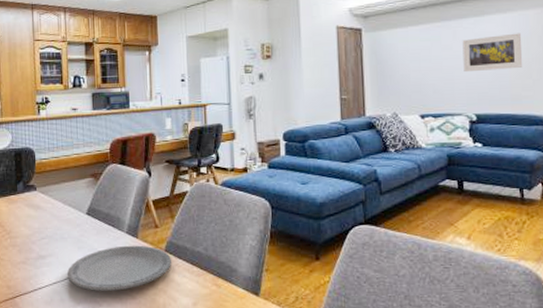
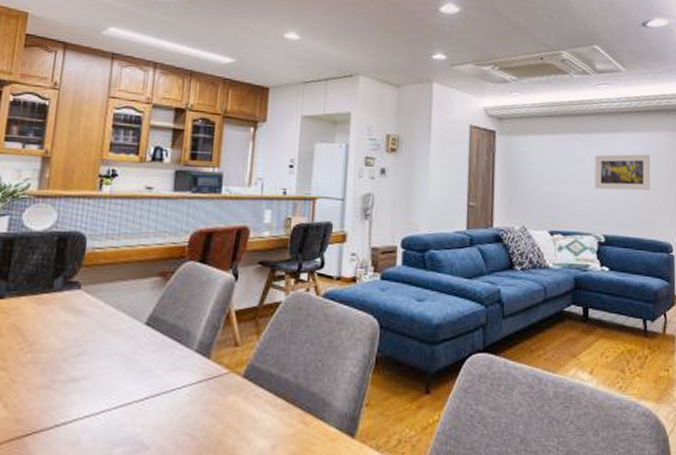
plate: present [67,245,171,291] -> none [106,367,250,429]

